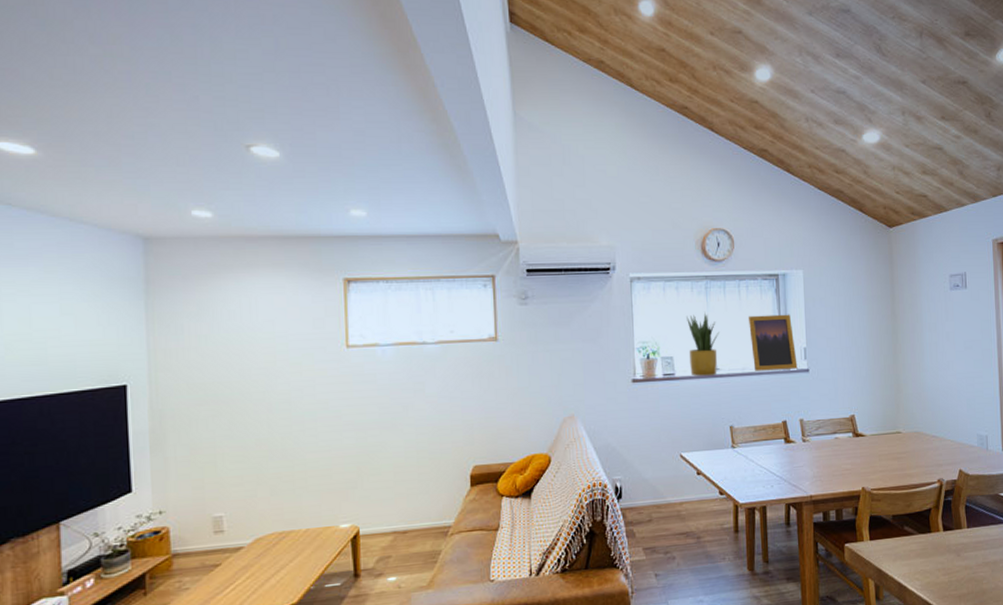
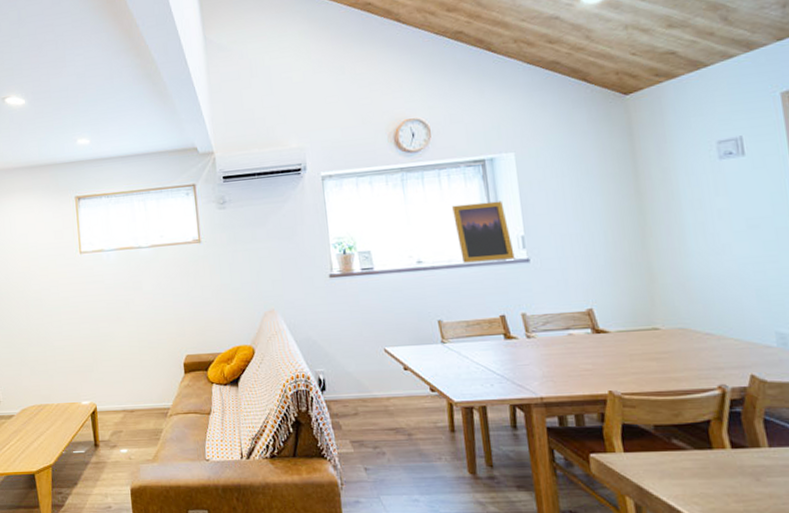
planter: present [687,312,719,377] -> none [383,205,420,271]

